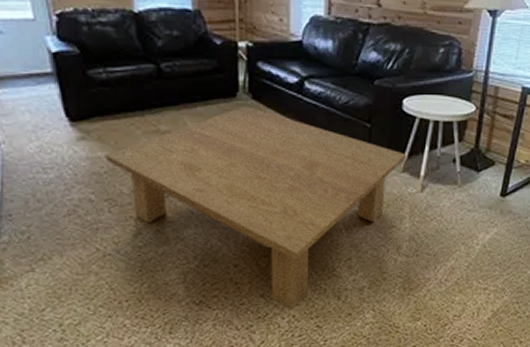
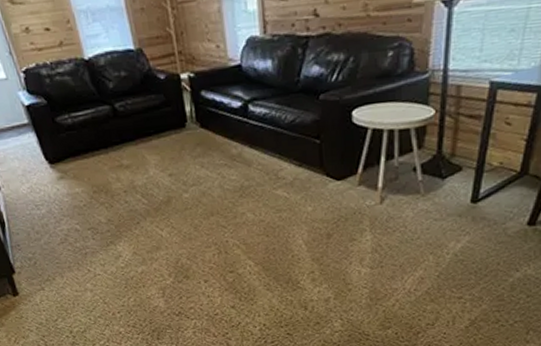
coffee table: present [106,106,406,311] -> none [82,135,361,320]

